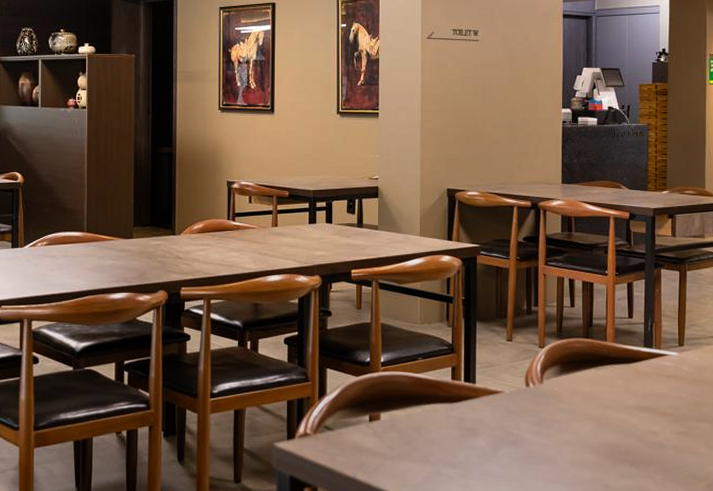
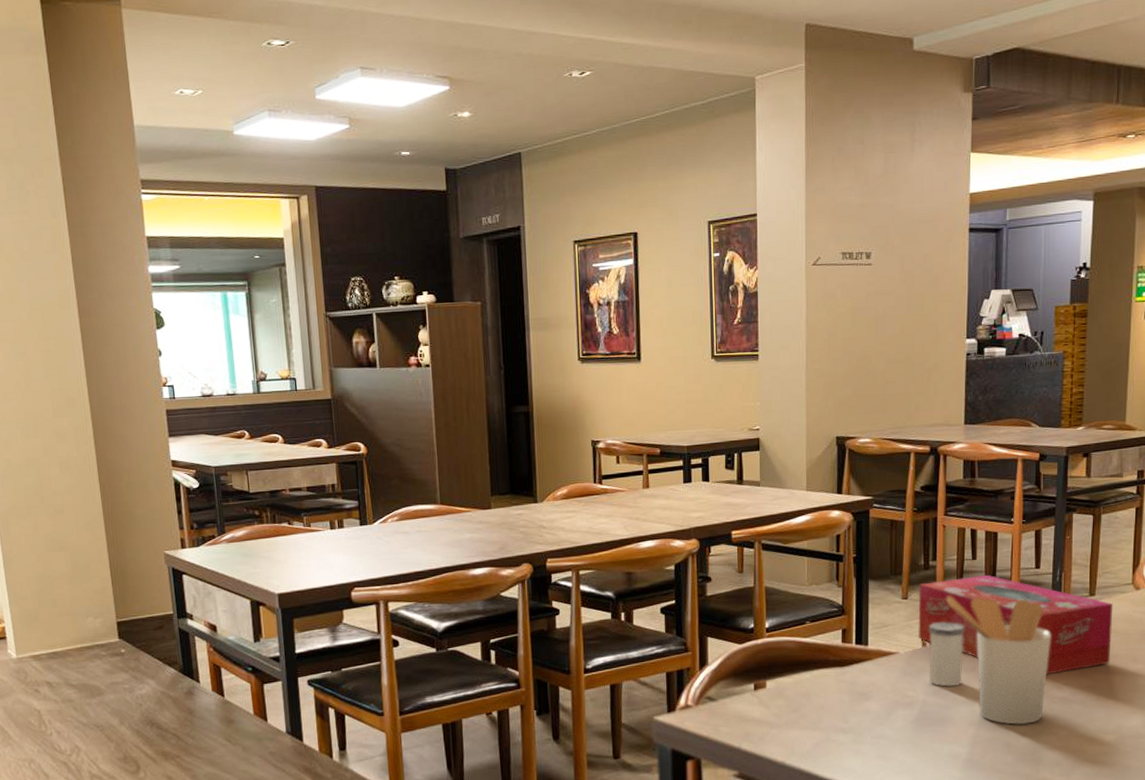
tissue box: none [522,321,701,420] -> present [918,574,1113,675]
salt shaker: none [532,365,565,427] -> present [929,622,965,687]
utensil holder: none [548,340,645,467] -> present [947,596,1051,725]

